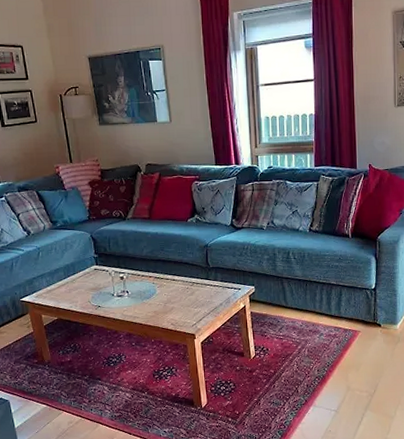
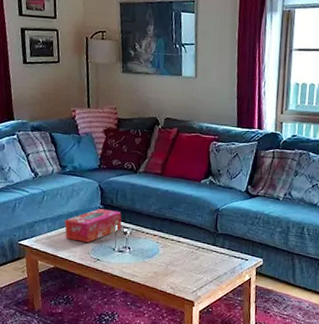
tissue box: none [62,257,118,292] -> present [64,208,122,242]

